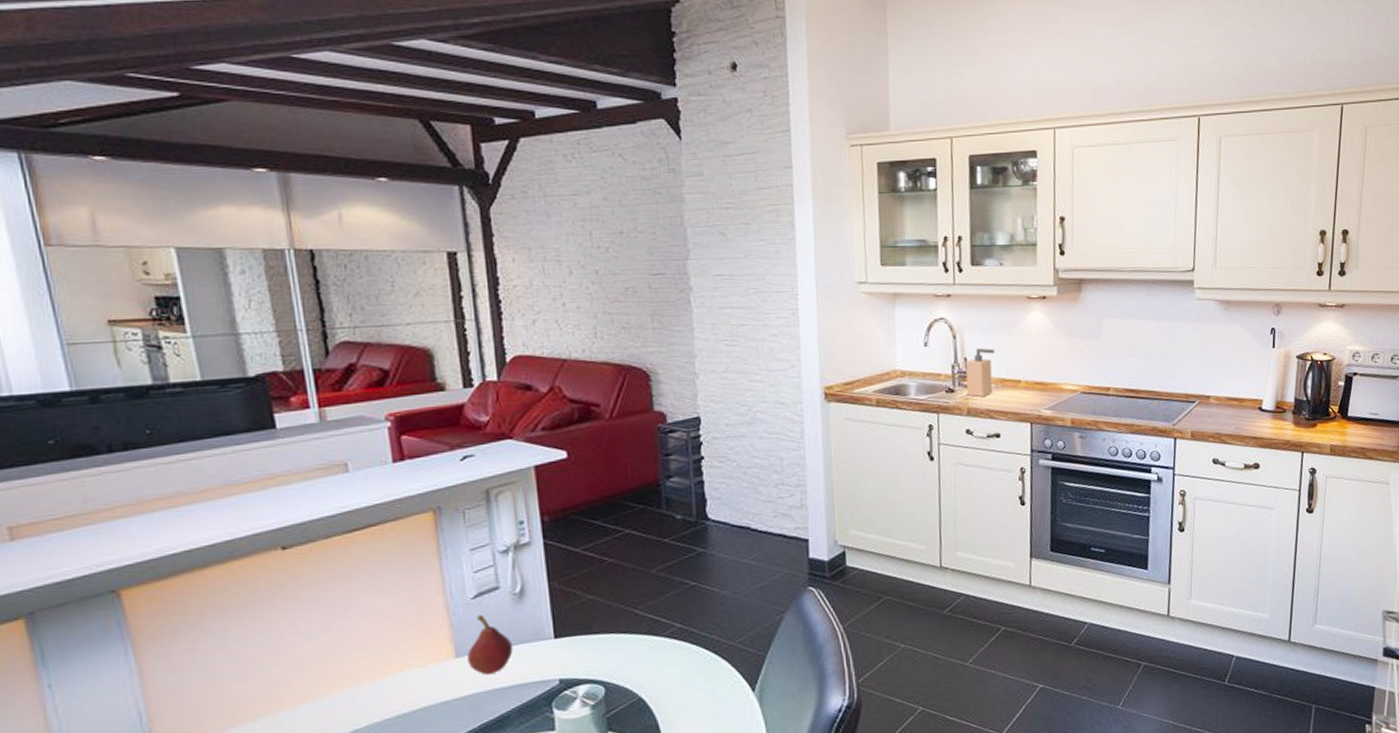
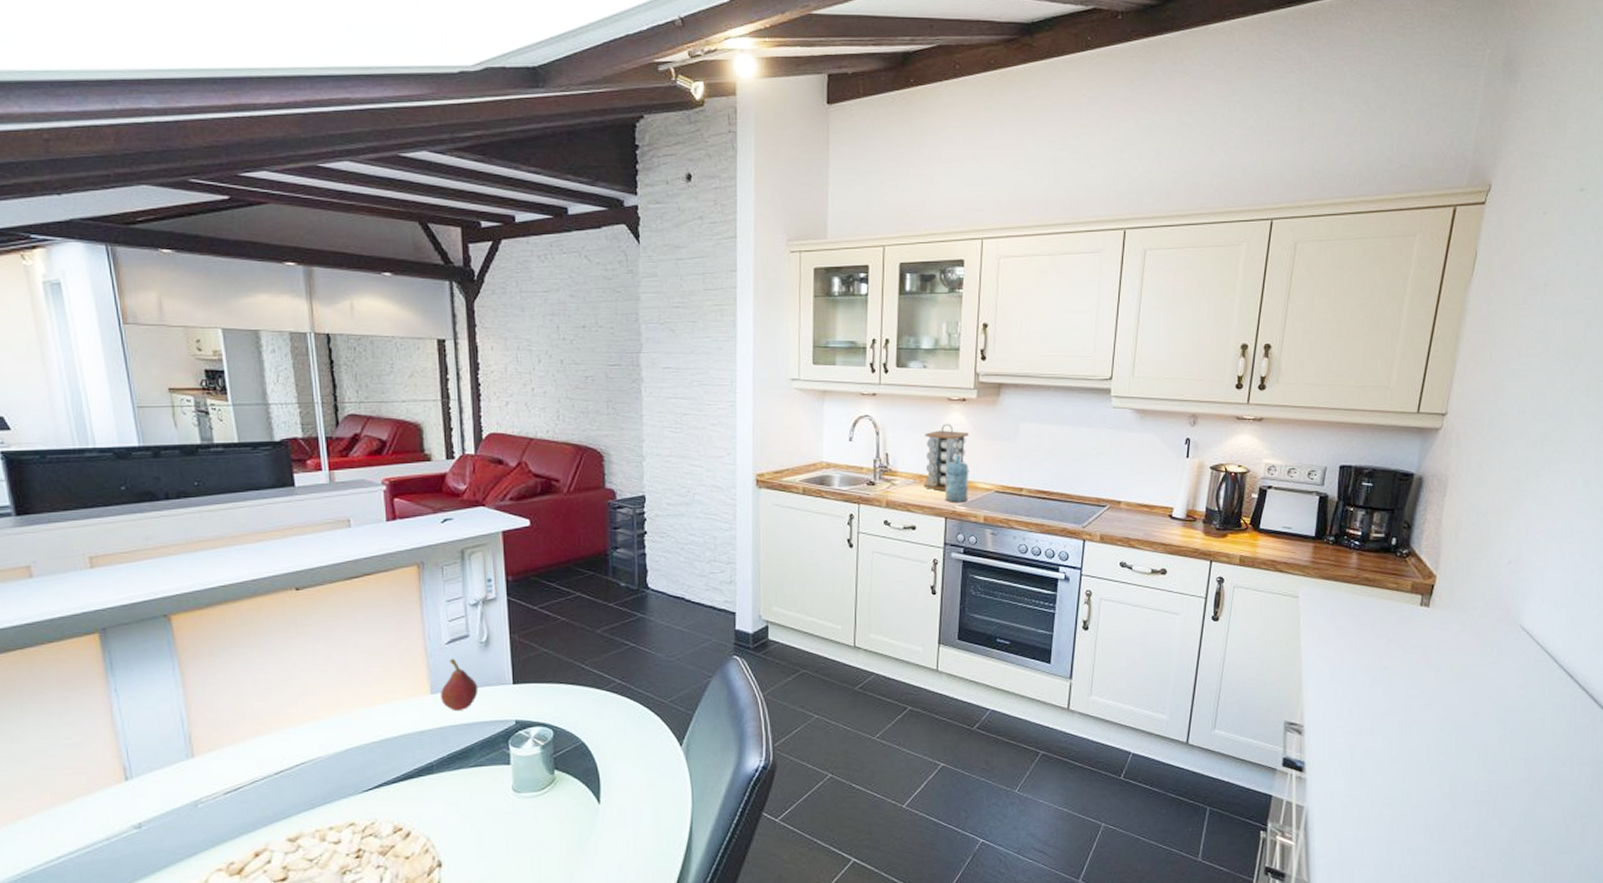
soap dispenser: present [965,347,995,398] -> none [886,444,914,492]
spice rack: none [1005,323,1051,396] -> present [923,423,969,492]
canister: none [1028,355,1054,407] -> present [945,454,969,502]

